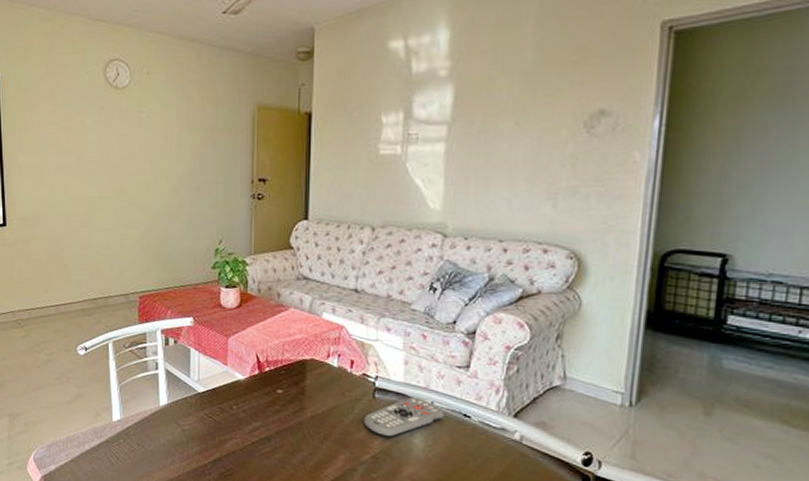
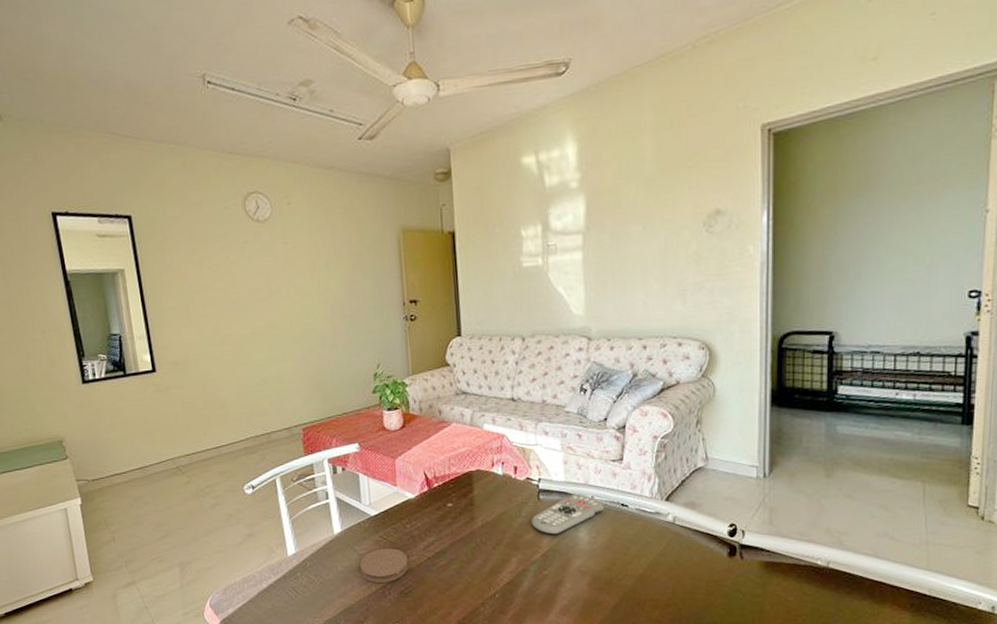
coaster: none [183,426,231,462] -> present [360,548,409,583]

